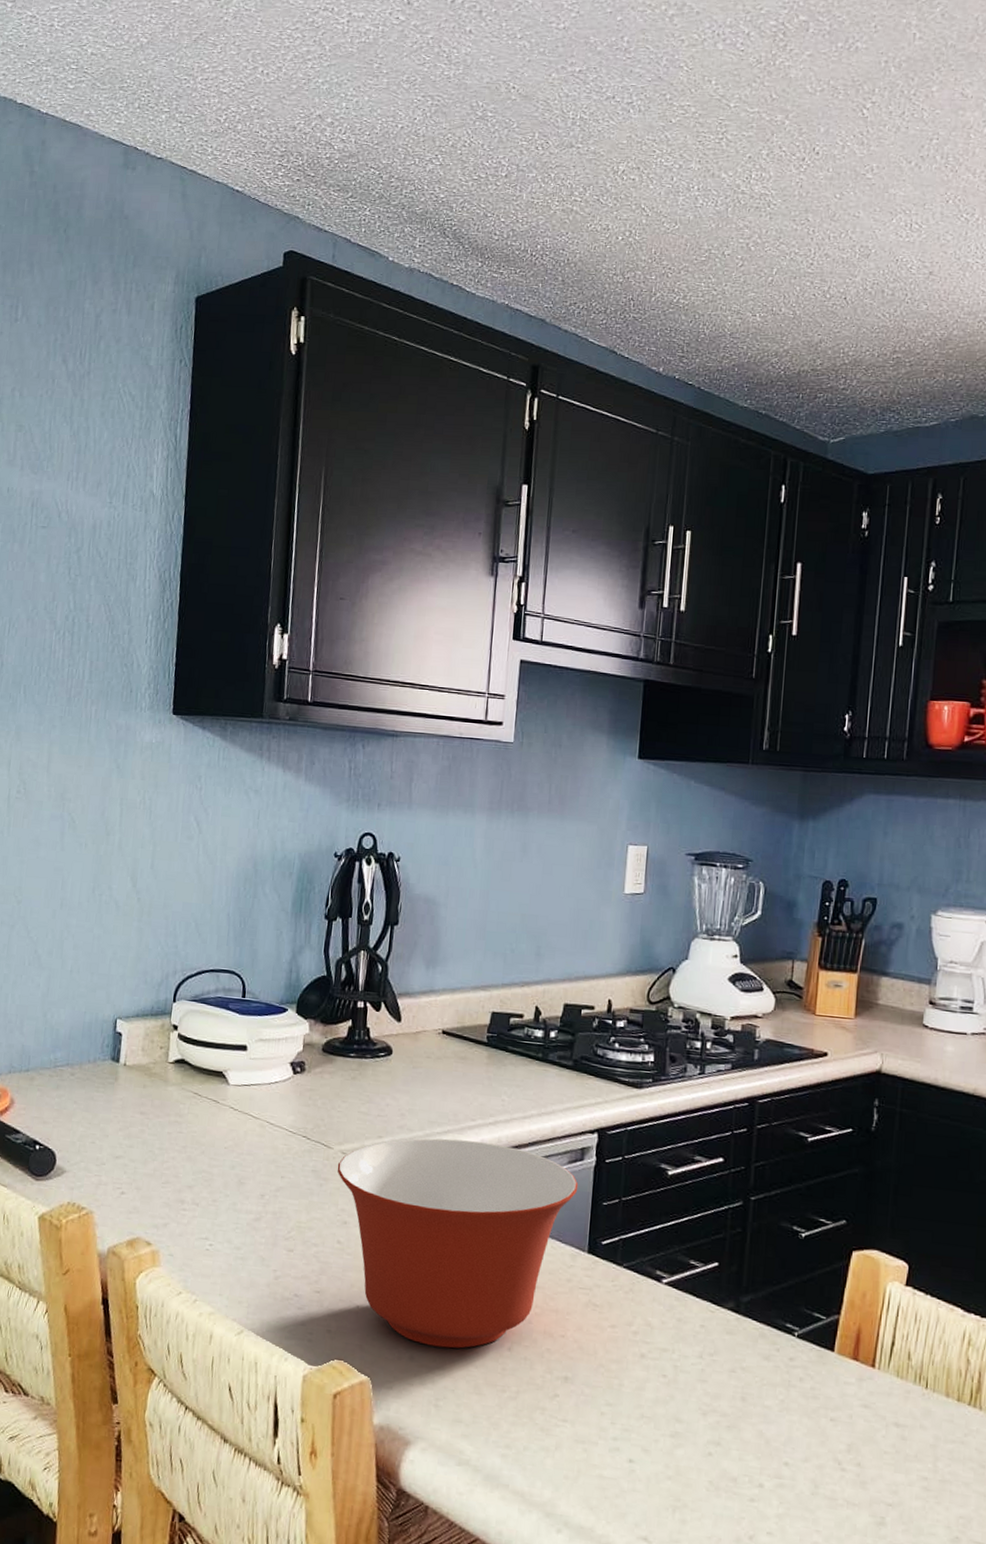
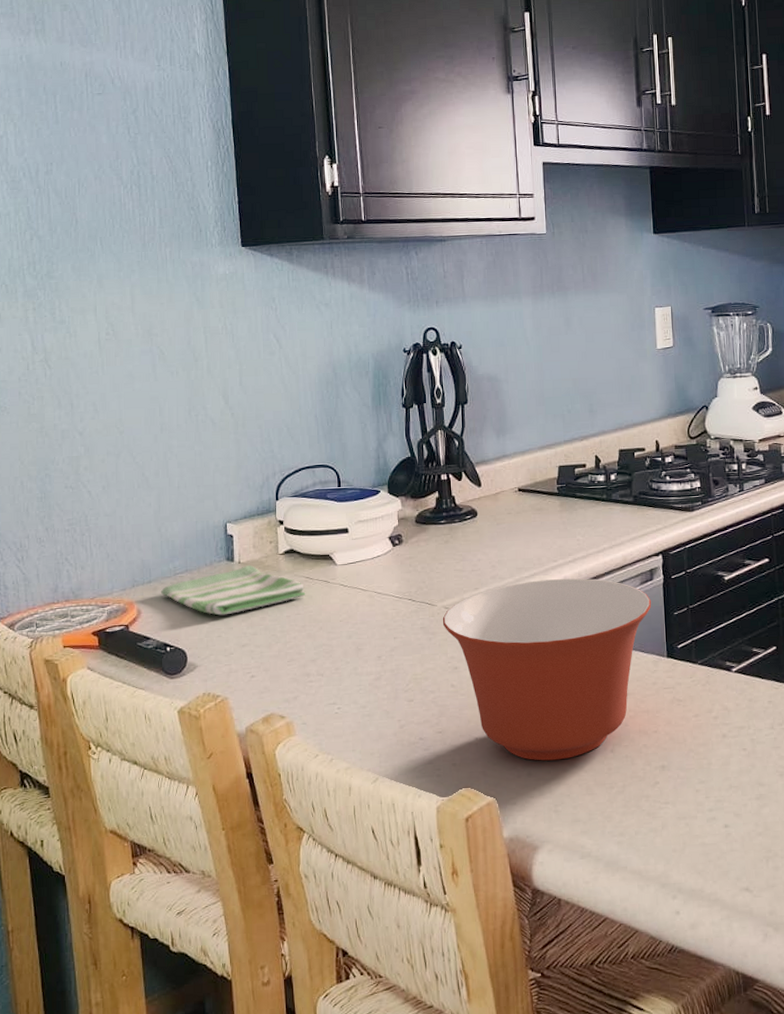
dish towel: none [37,1068,192,1121] -> present [160,564,306,616]

